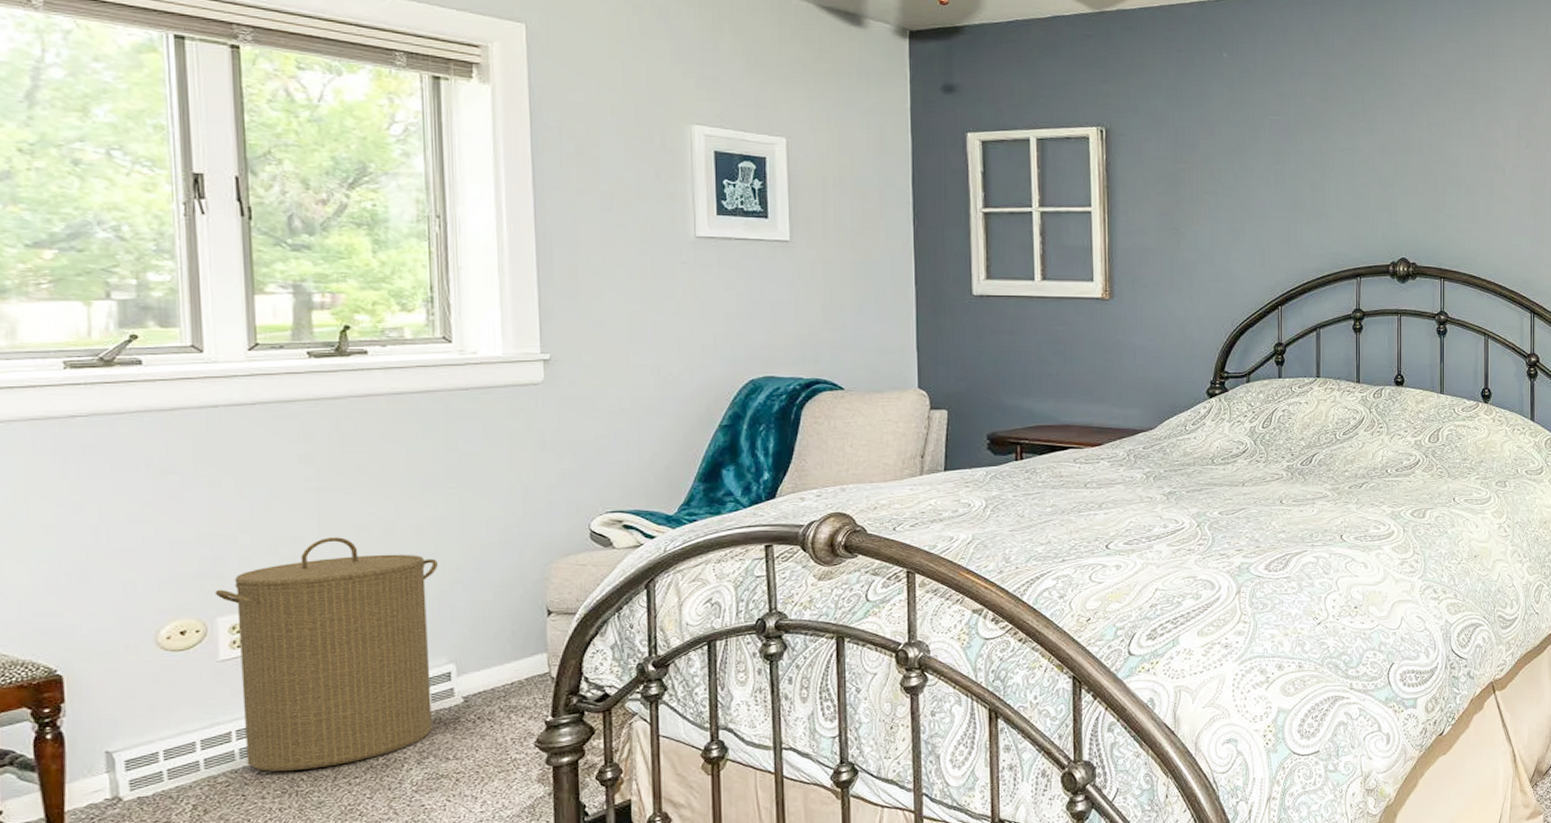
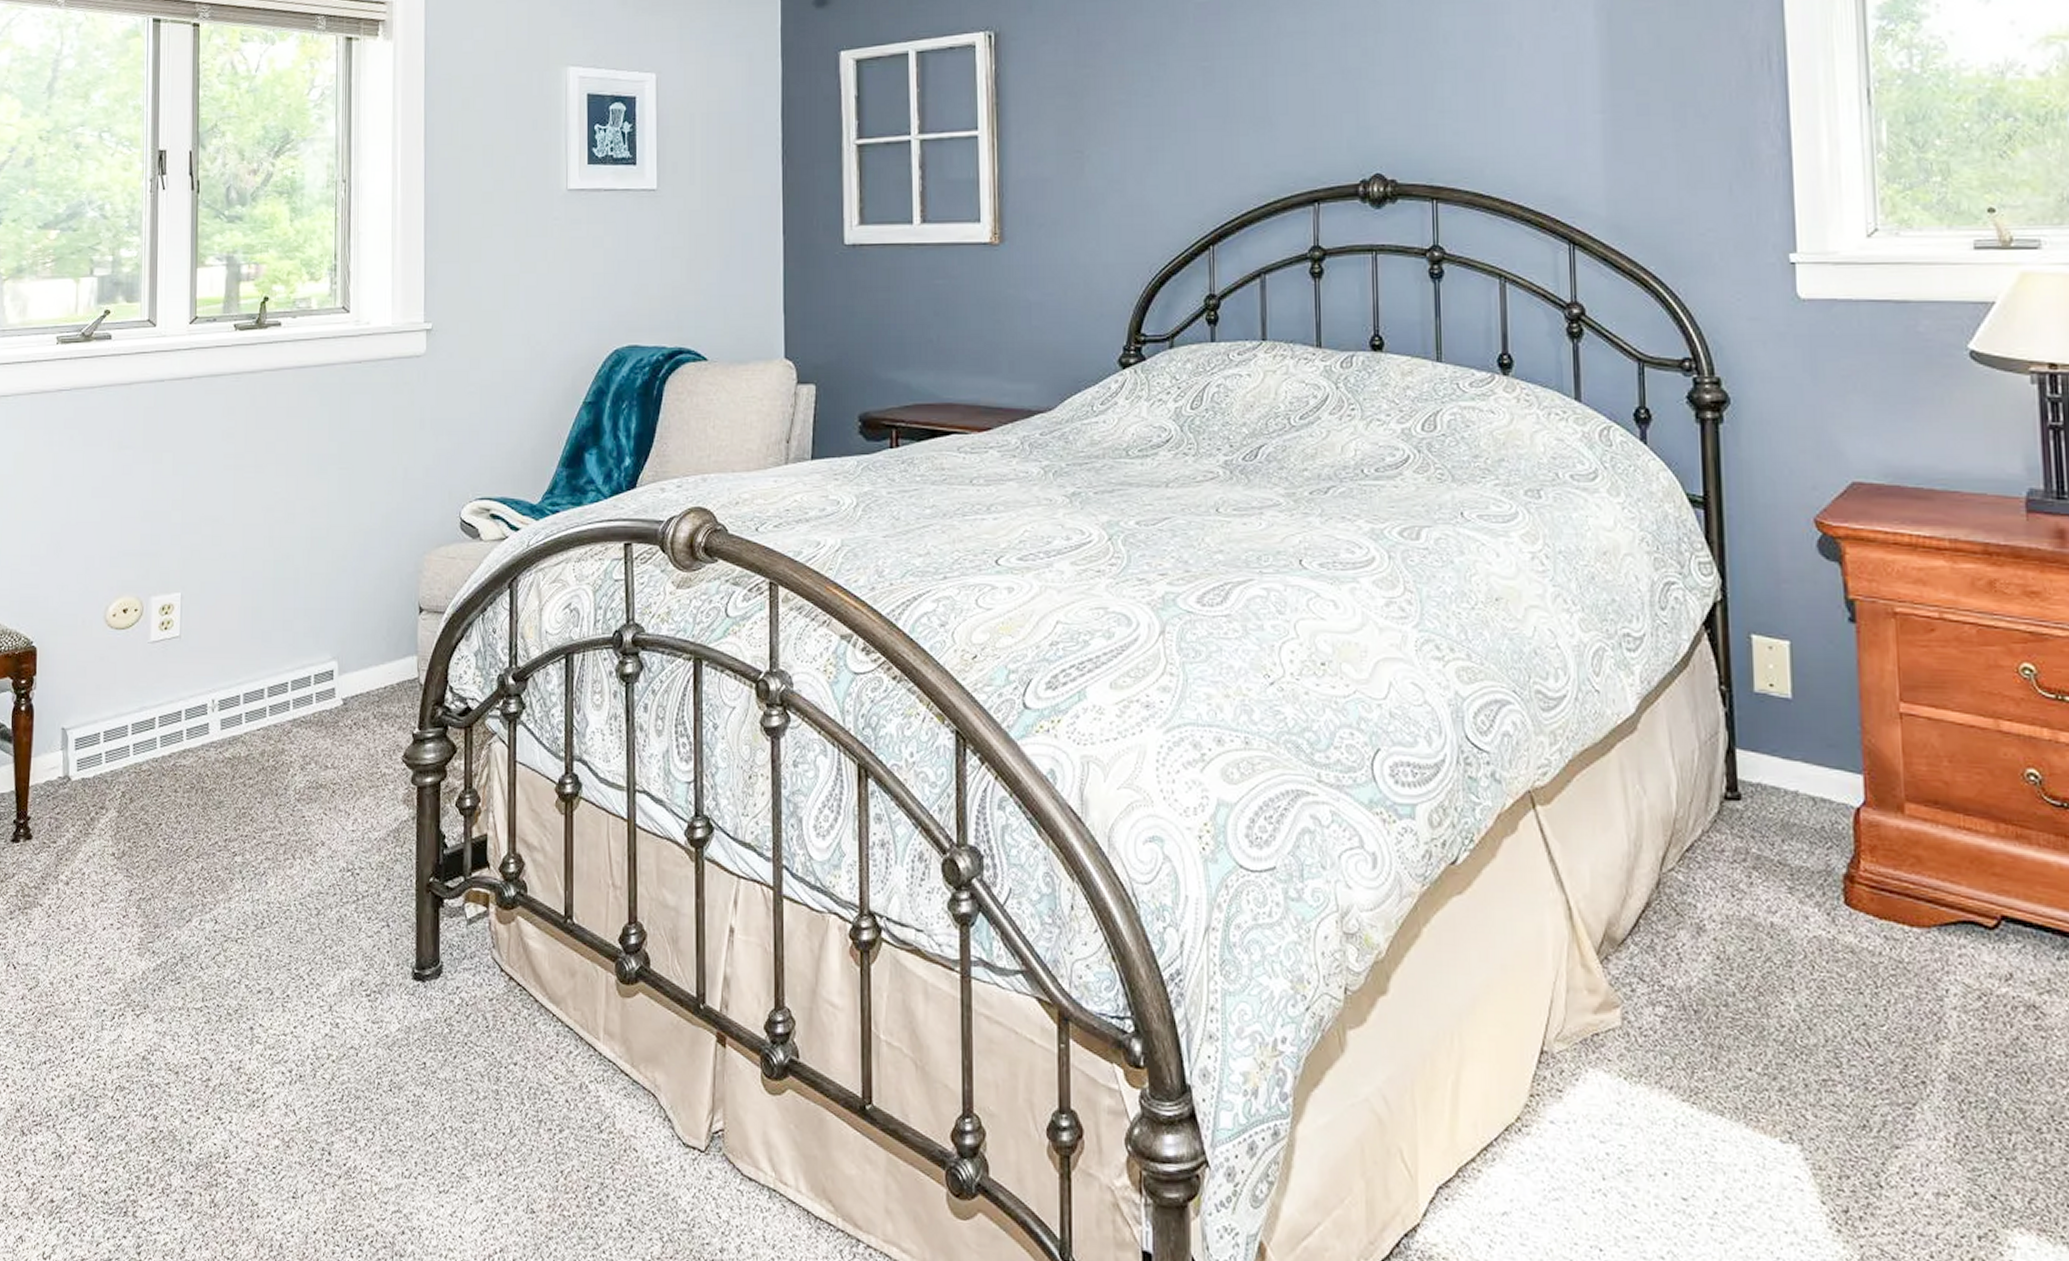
laundry hamper: present [214,537,438,772] -> none [151,518,328,765]

